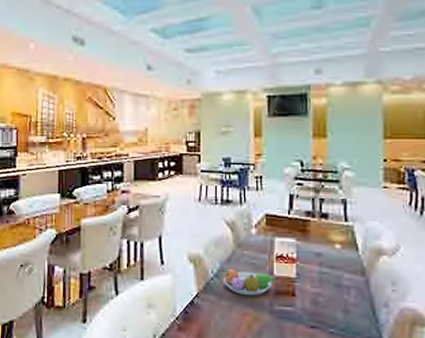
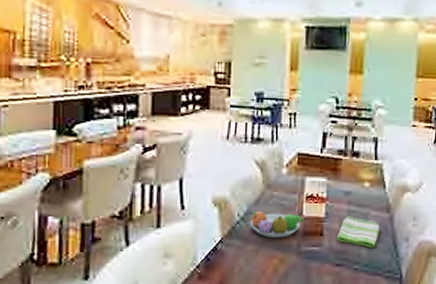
dish towel: none [309,277,355,311] -> present [336,215,380,248]

